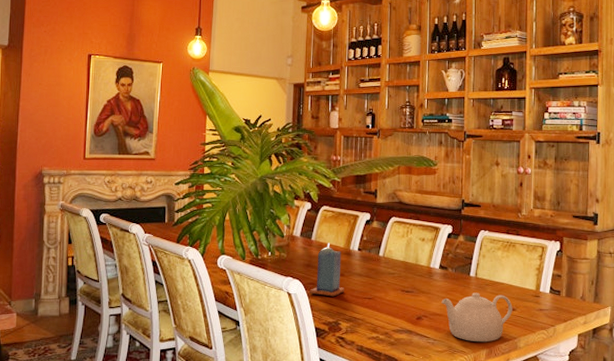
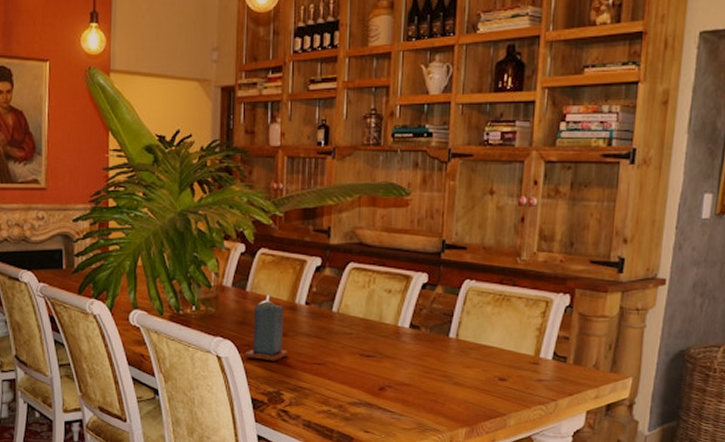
teapot: present [441,292,513,343] -> none [410,358,503,419]

